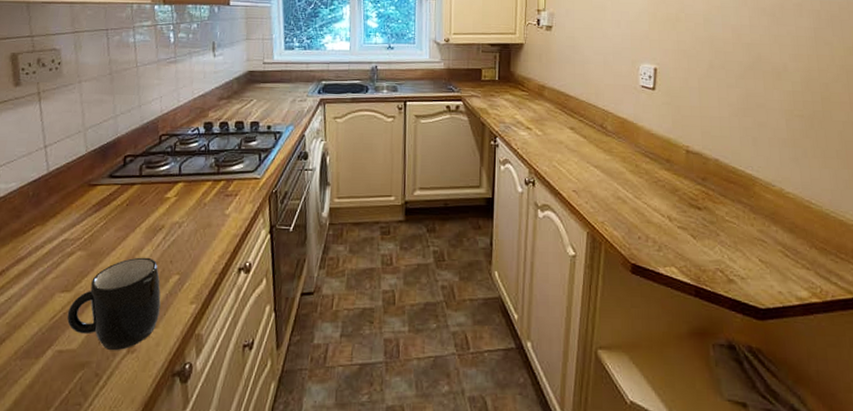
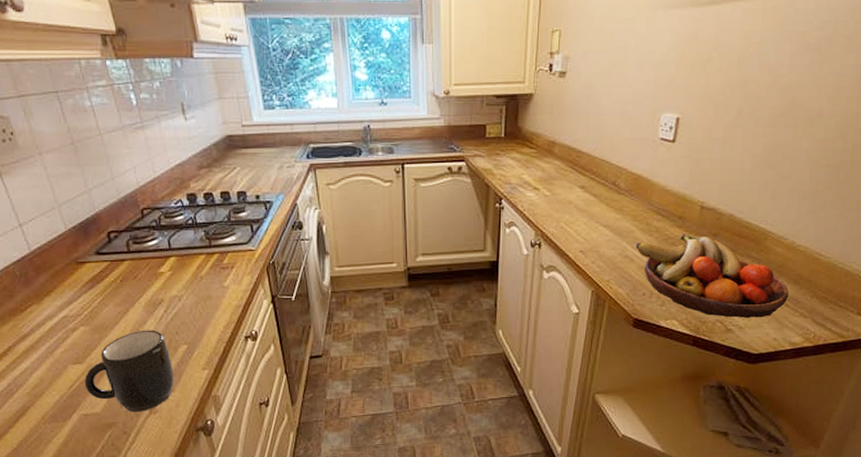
fruit bowl: none [626,176,786,268] -> present [635,233,789,318]

